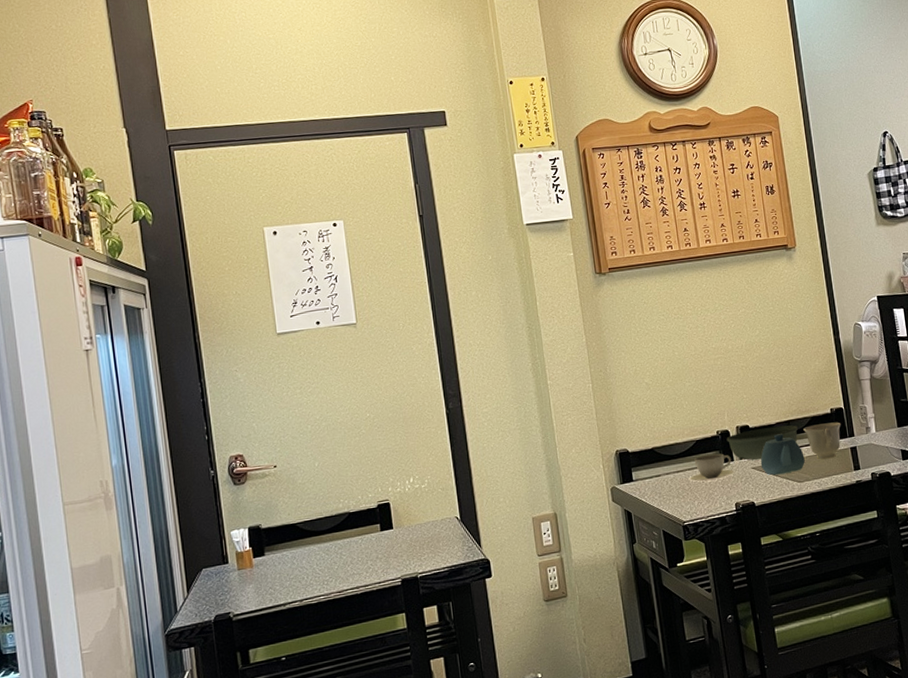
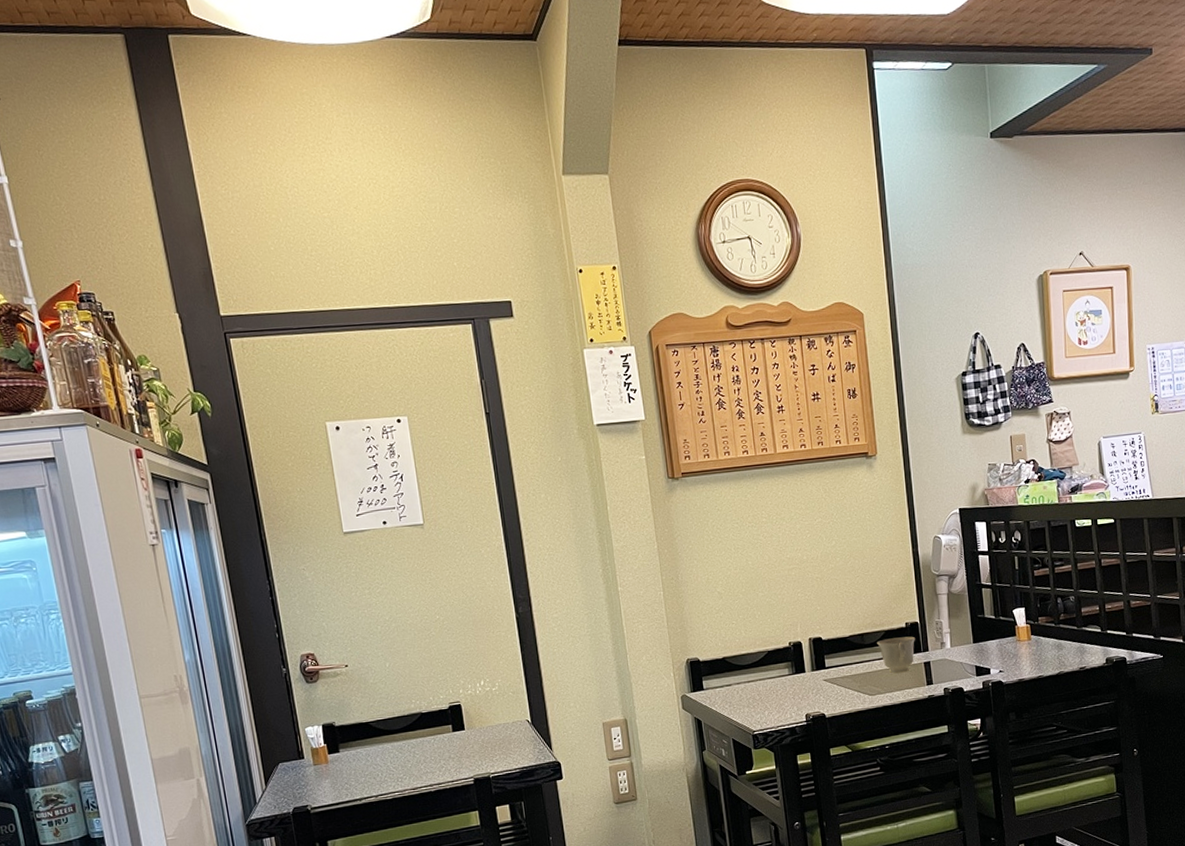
teacup: present [690,453,734,482] -> none [761,665,805,692]
soup bowl: present [726,425,798,460] -> none [798,638,871,673]
teapot: present [760,433,805,475] -> none [832,646,877,688]

